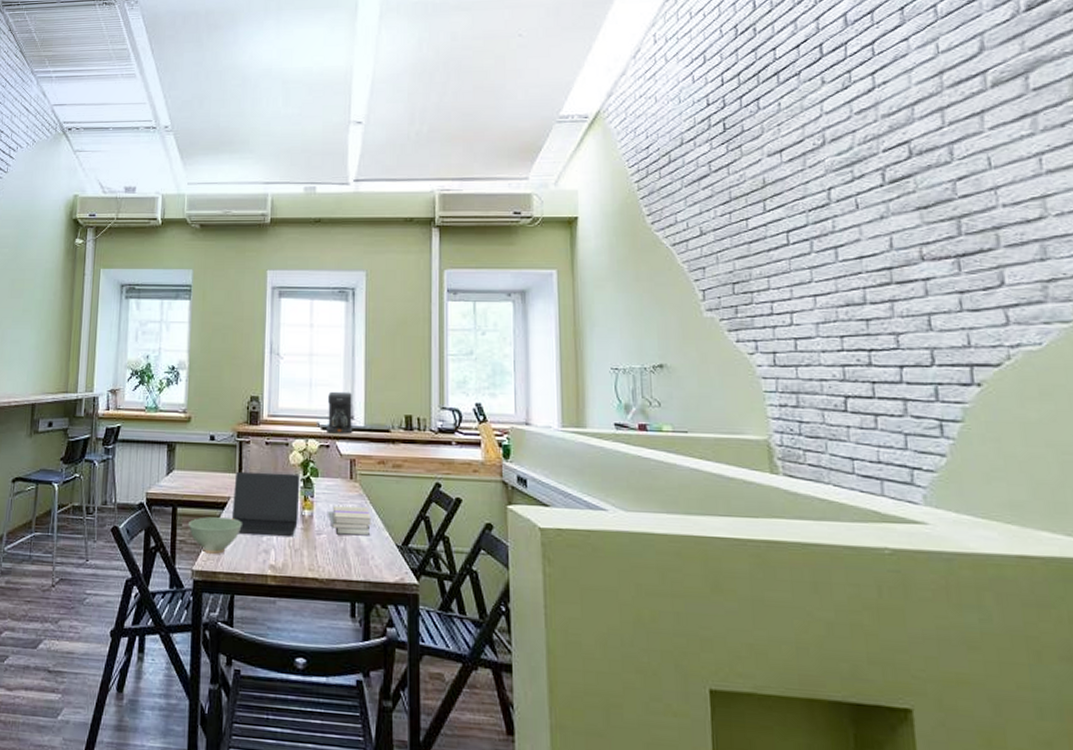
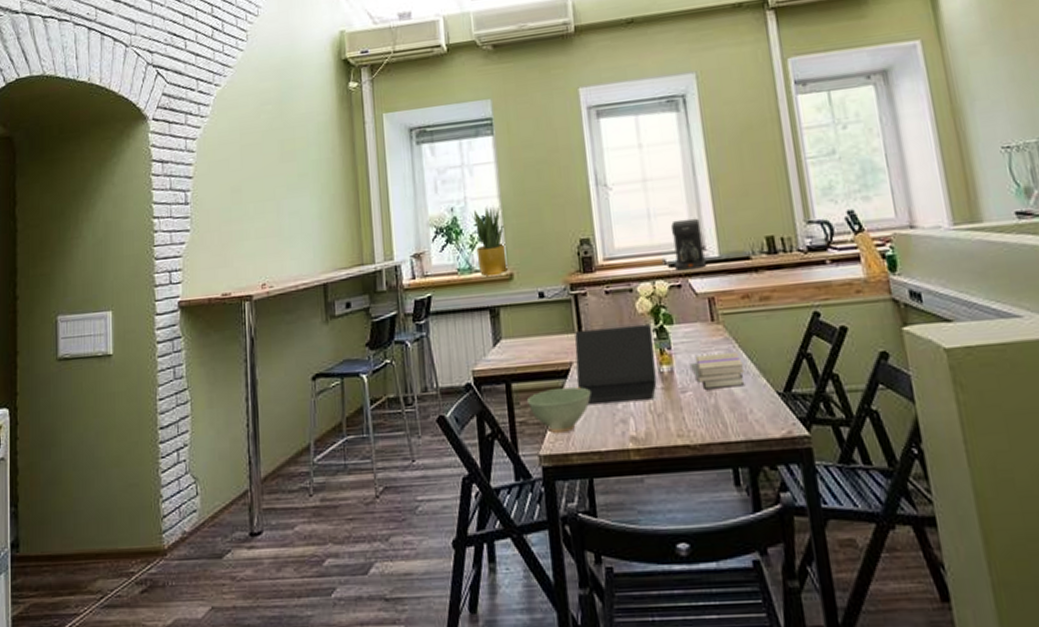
planter: none [162,359,188,417] -> present [470,206,508,277]

